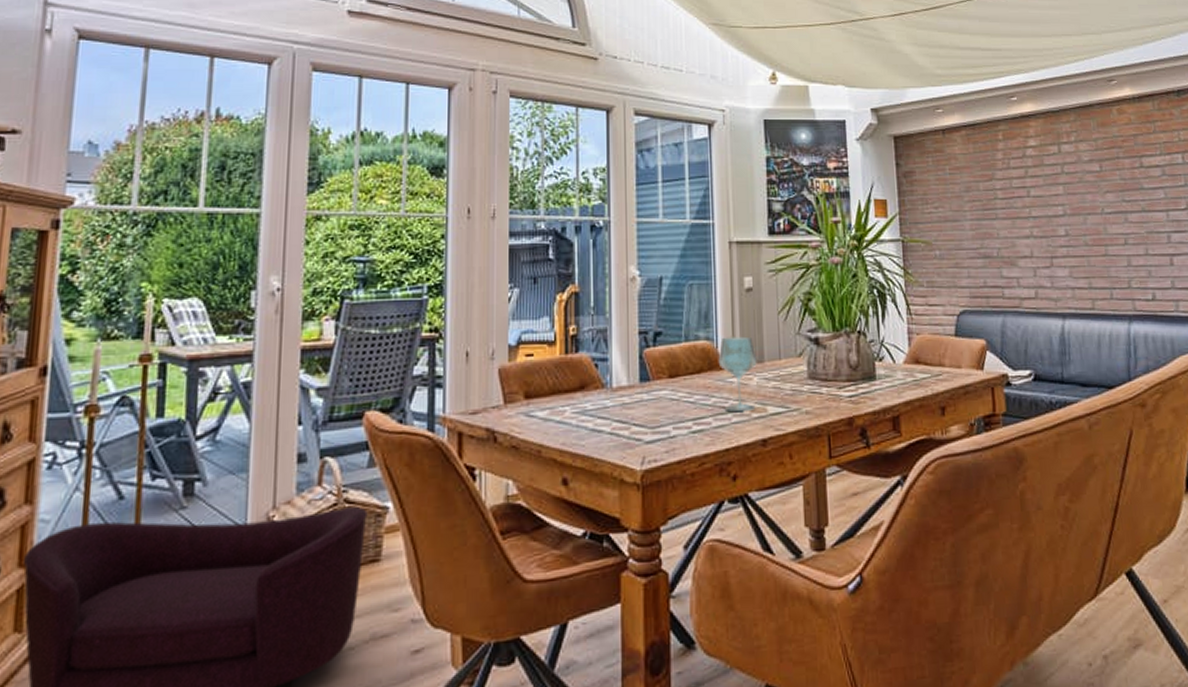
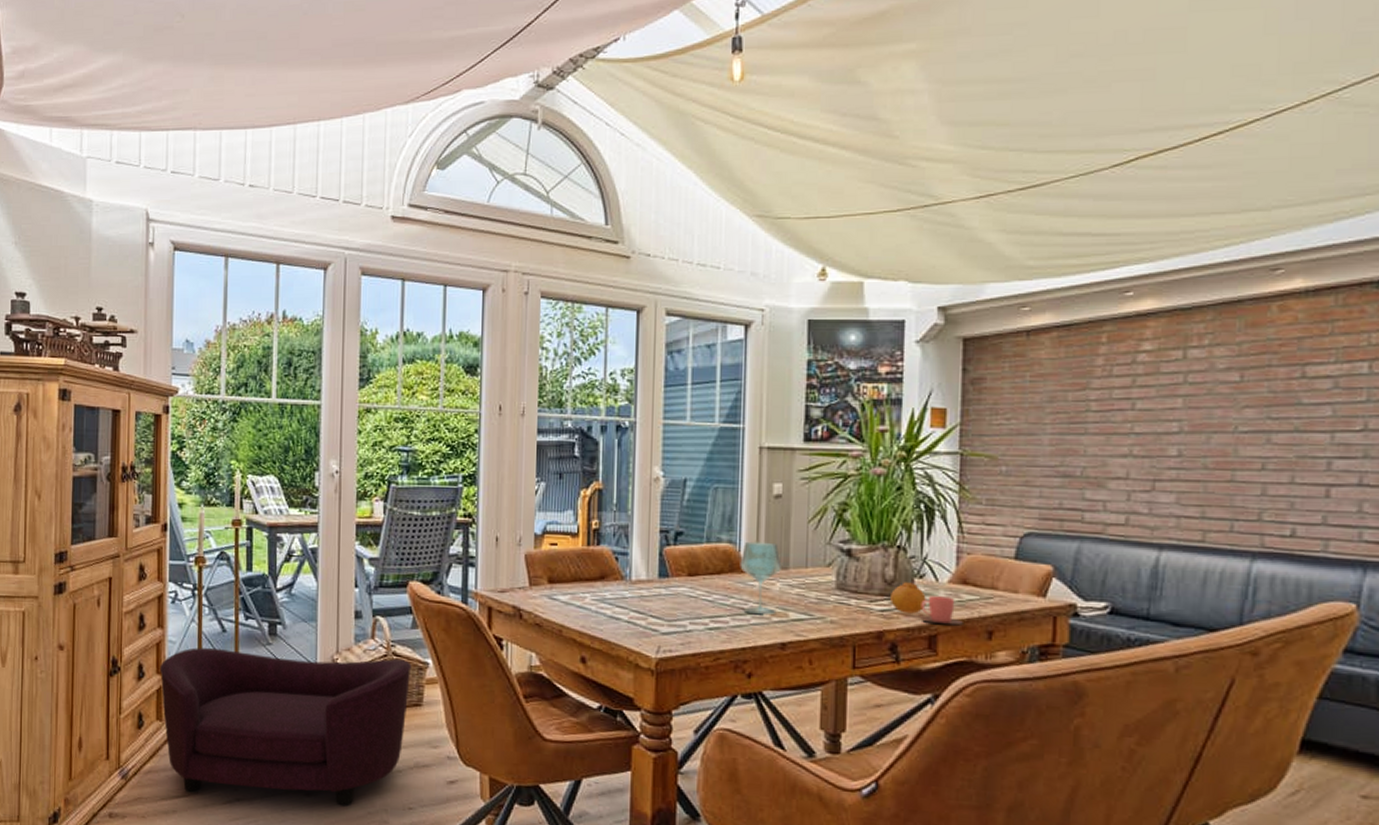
fruit: none [855,366,887,397] -> present [889,582,926,614]
cup: none [882,377,920,405] -> present [919,596,963,626]

